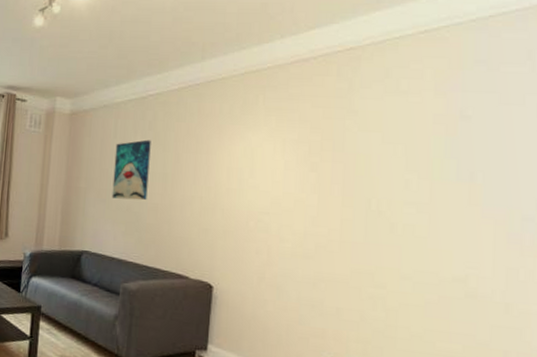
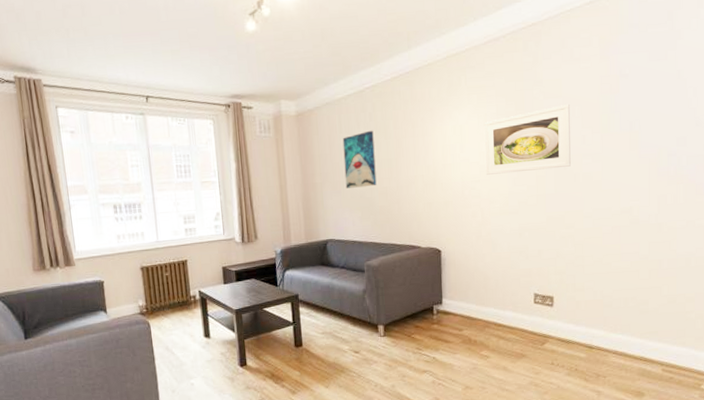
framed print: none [277,140,392,214] -> present [485,103,571,175]

